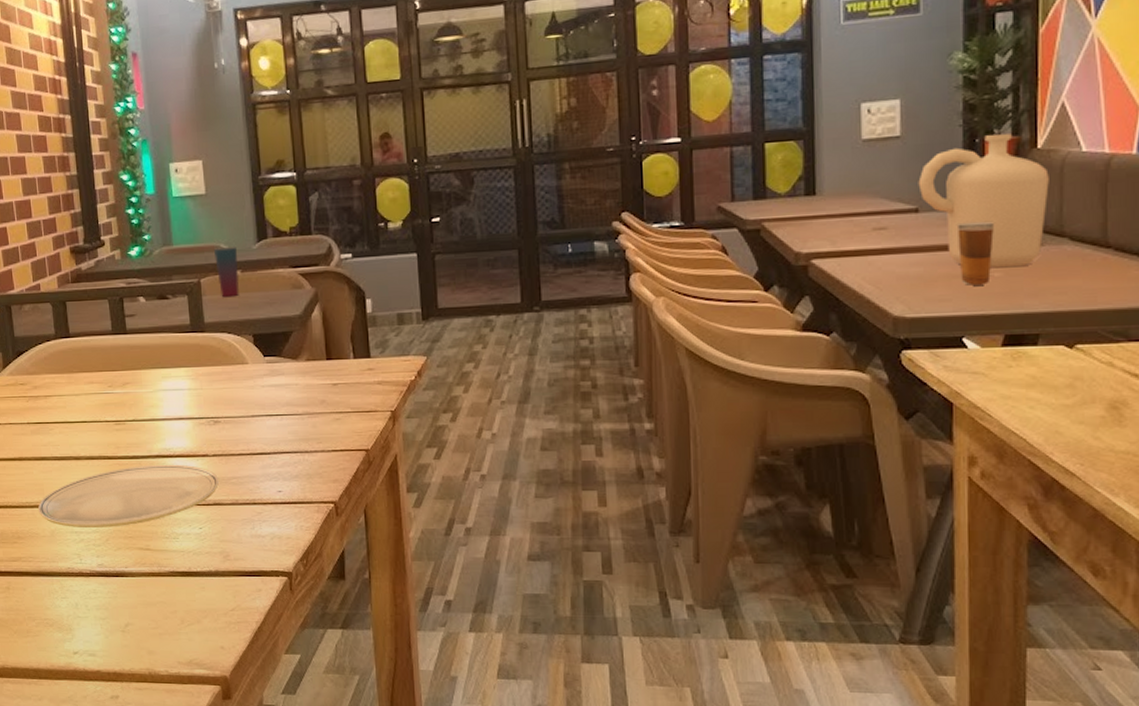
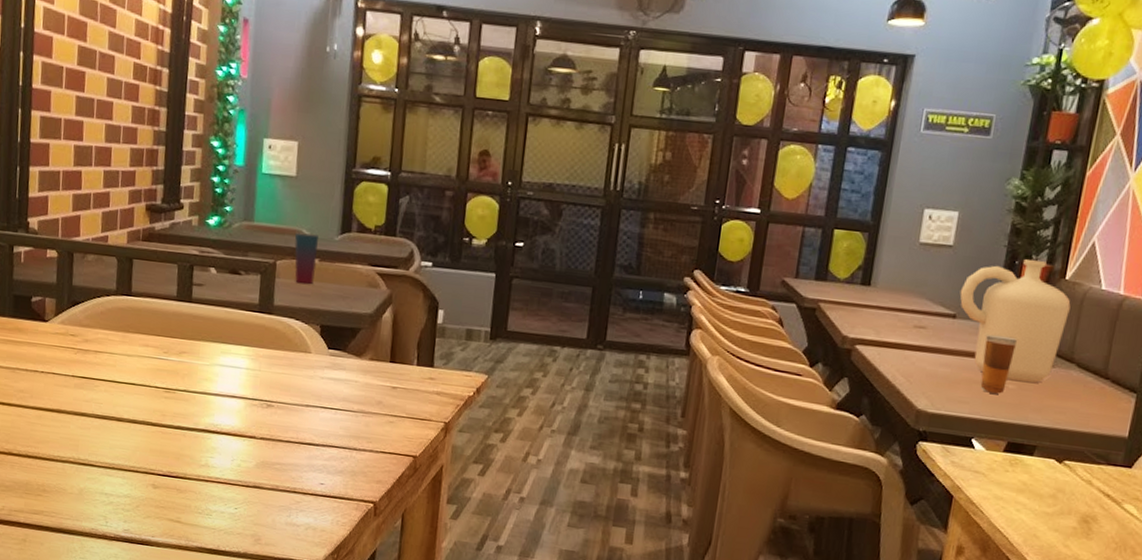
plate: present [38,464,220,527] -> none [69,436,263,495]

